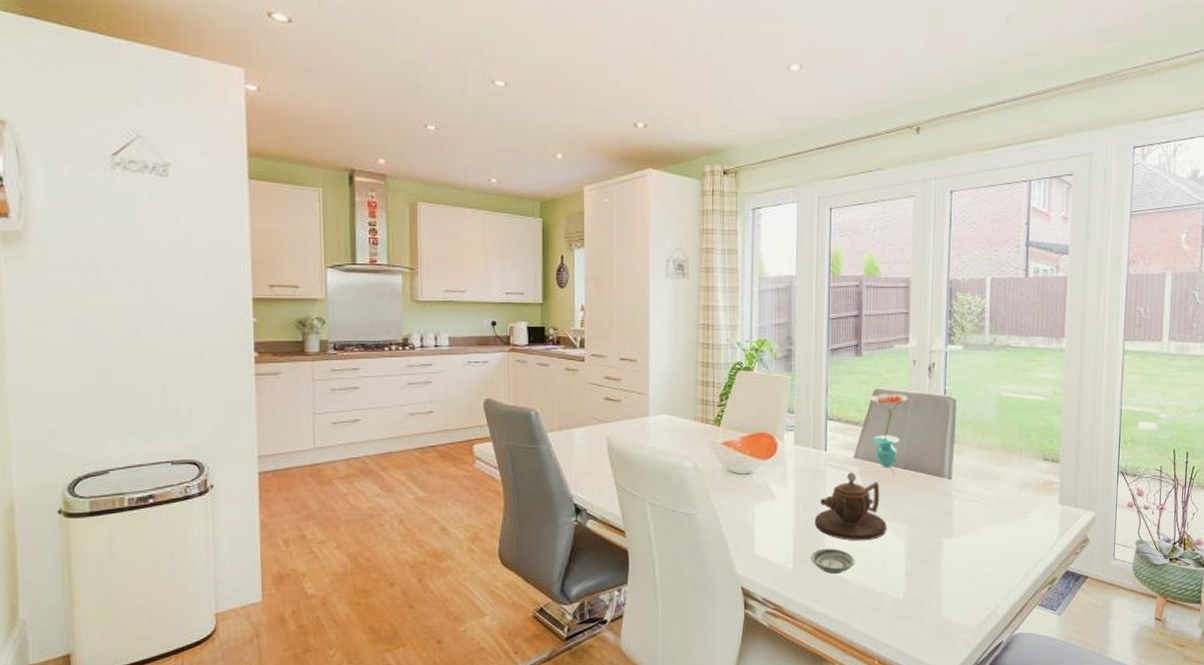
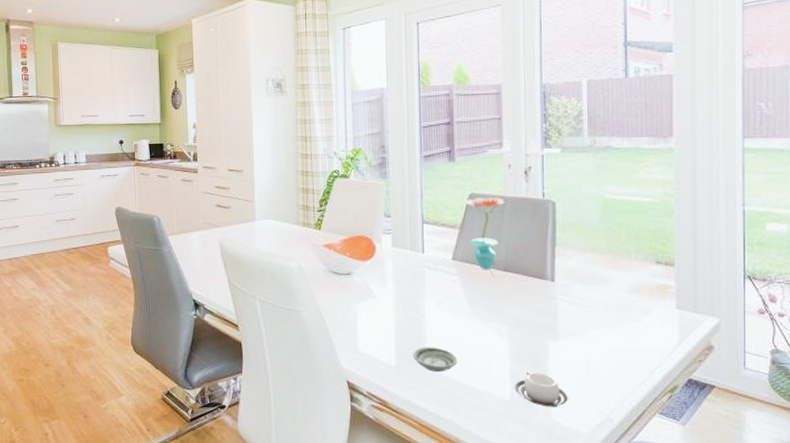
teapot: present [814,473,886,541] -> none [415,274,488,341]
cup: none [909,570,958,604] -> present [514,372,568,407]

